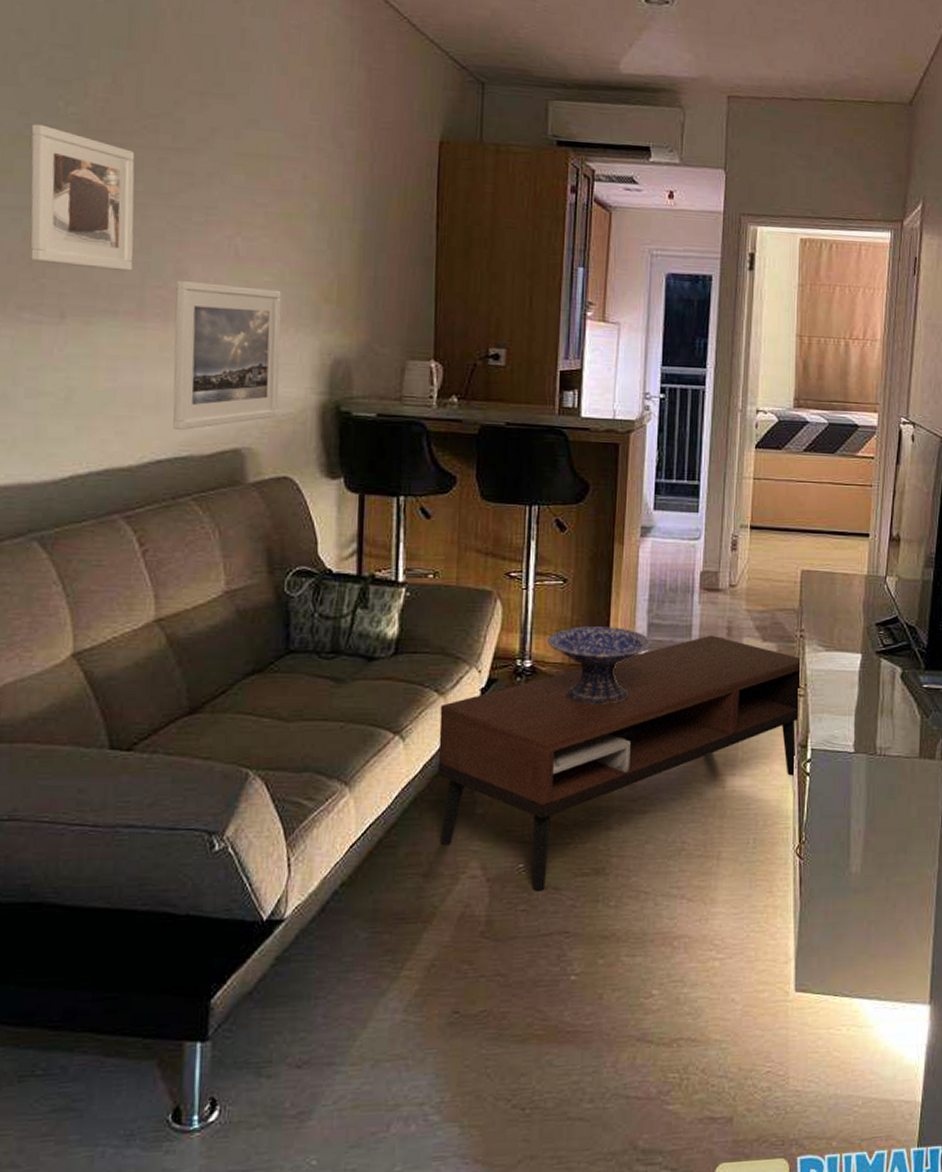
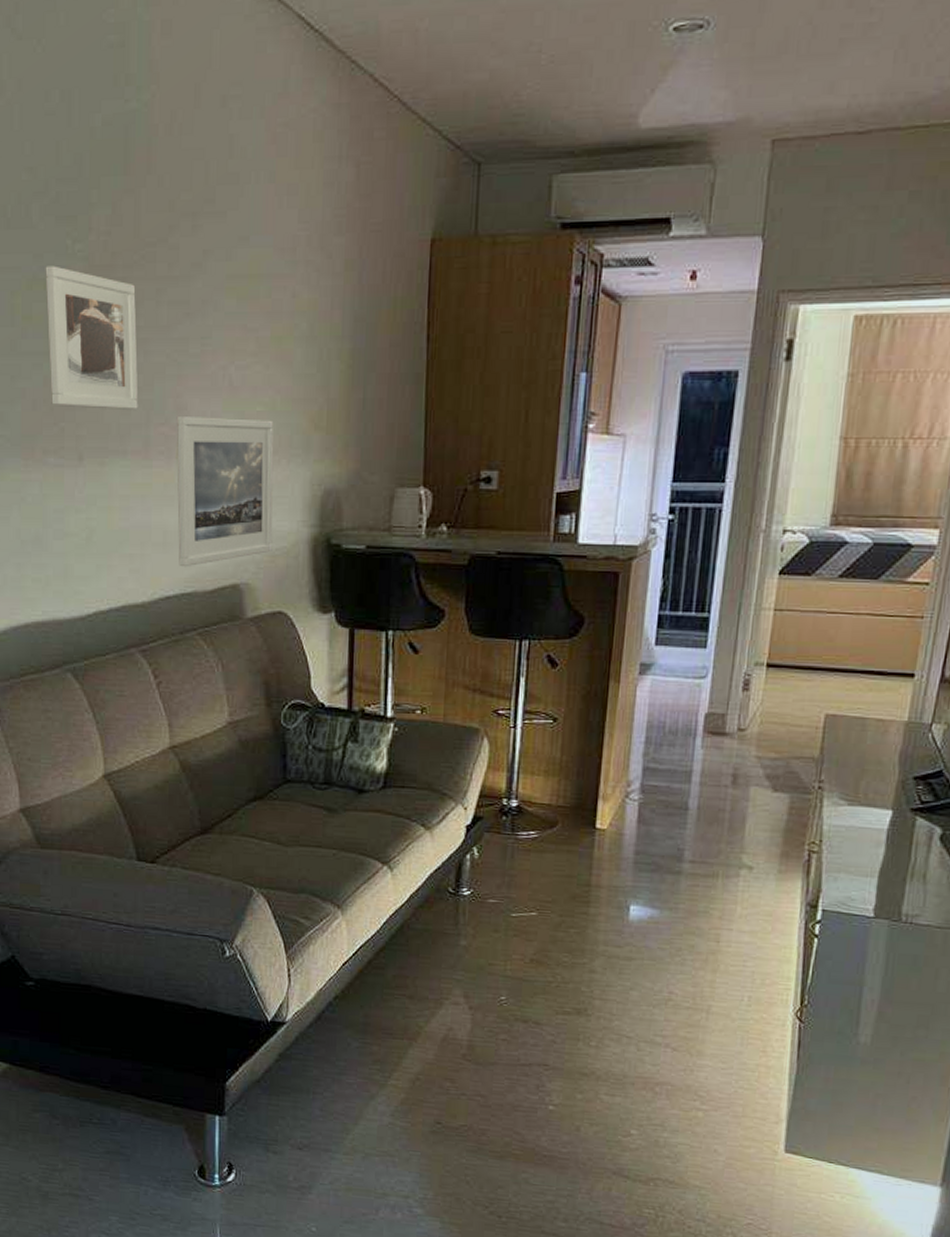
coffee table: present [437,635,802,891] -> none [423,782,819,1024]
decorative bowl: present [548,626,652,704] -> none [535,768,647,849]

